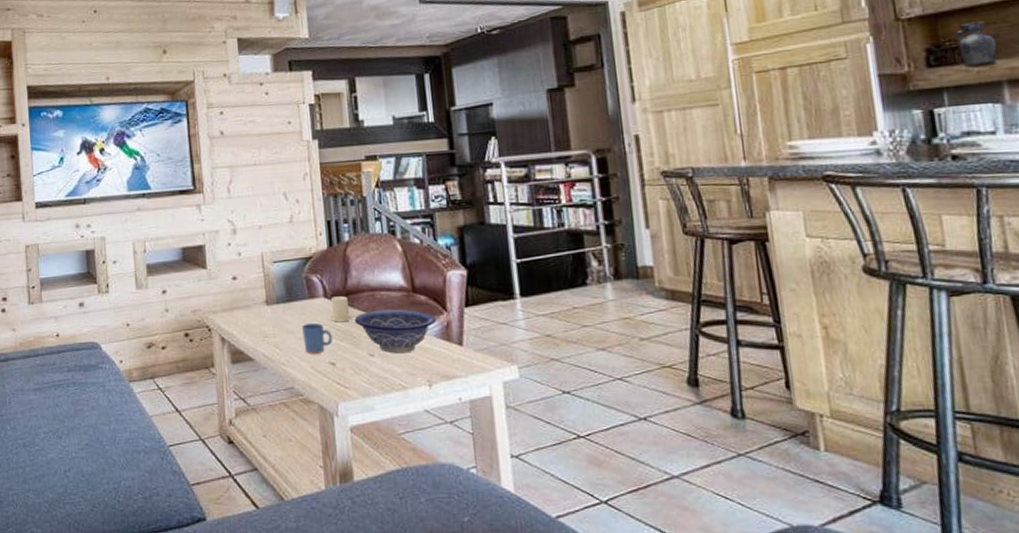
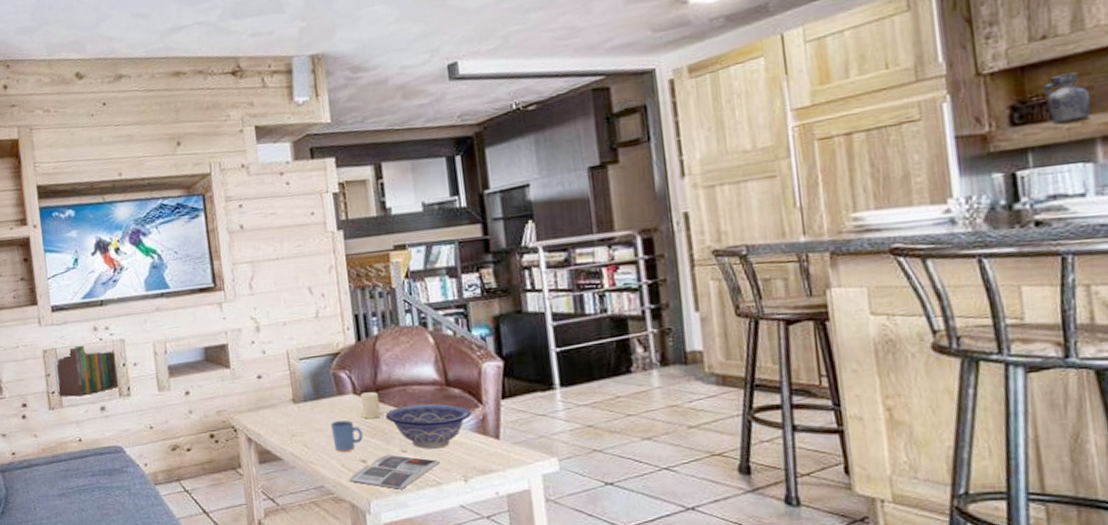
books: none [36,241,97,292] -> present [55,345,117,397]
magazine: none [318,358,406,393] -> present [349,454,440,489]

